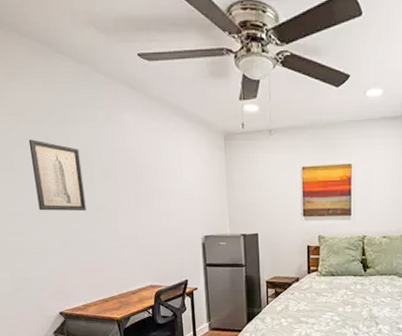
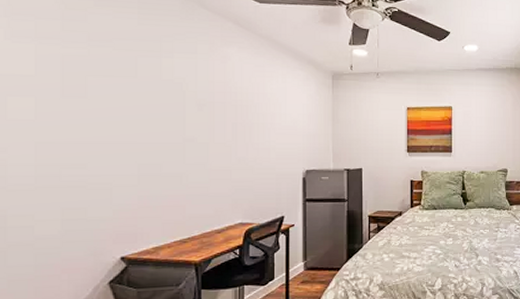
wall art: present [28,139,86,212] -> none [111,67,172,144]

